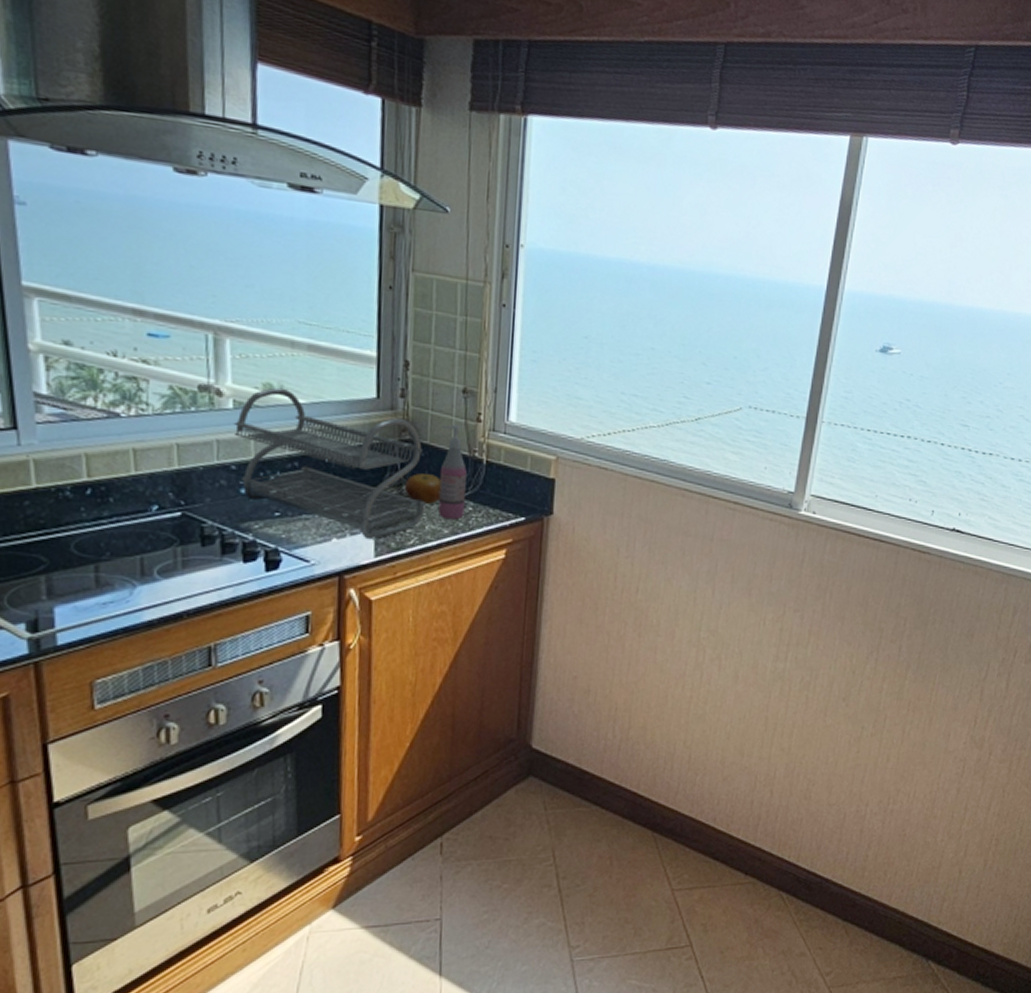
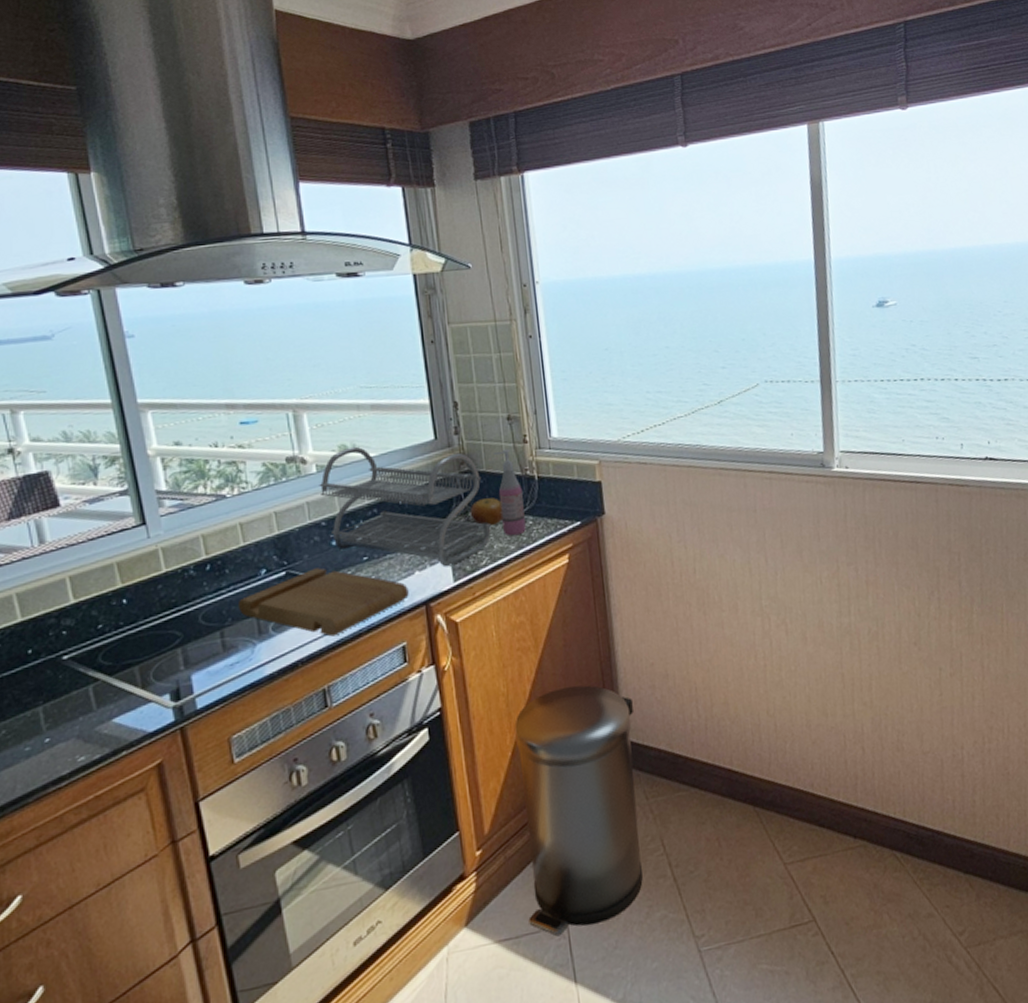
cutting board: none [119,514,322,592] -> present [237,568,409,637]
pedal bin: none [401,687,548,930] -> present [514,685,643,937]

